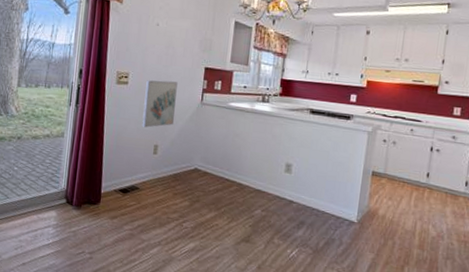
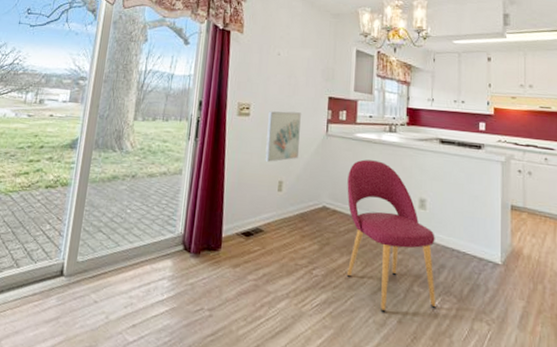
dining chair: none [213,127,298,260] -> present [346,159,436,314]

